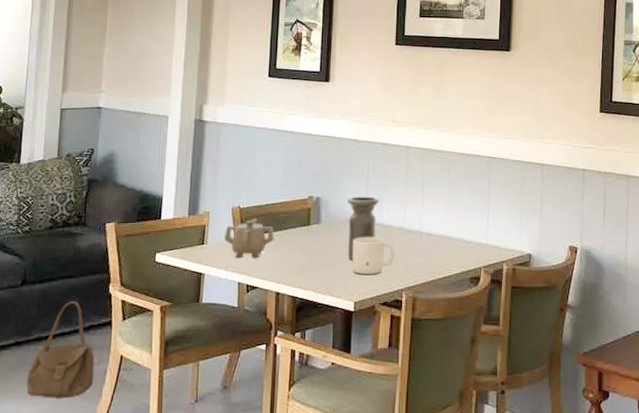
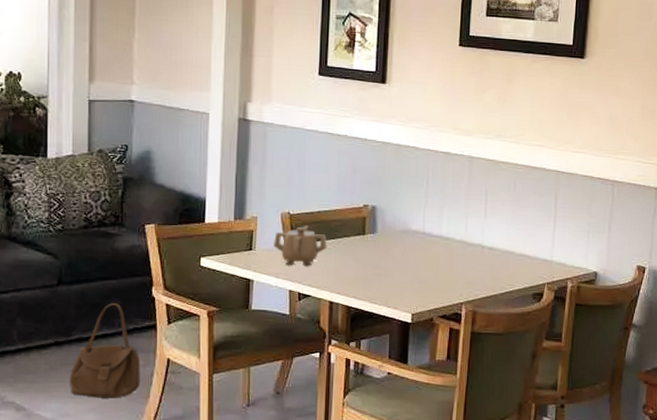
vase: present [347,196,380,261] -> none [404,206,440,272]
mug: present [352,237,395,275] -> none [410,248,455,288]

